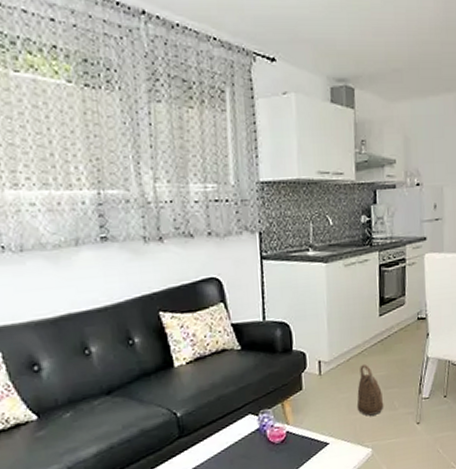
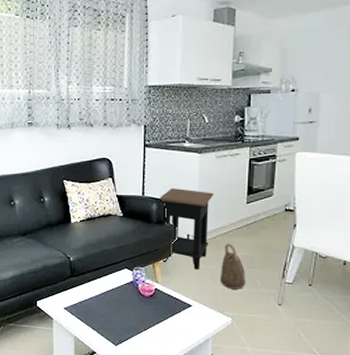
side table: none [281,307,345,401] -> present [157,188,214,270]

